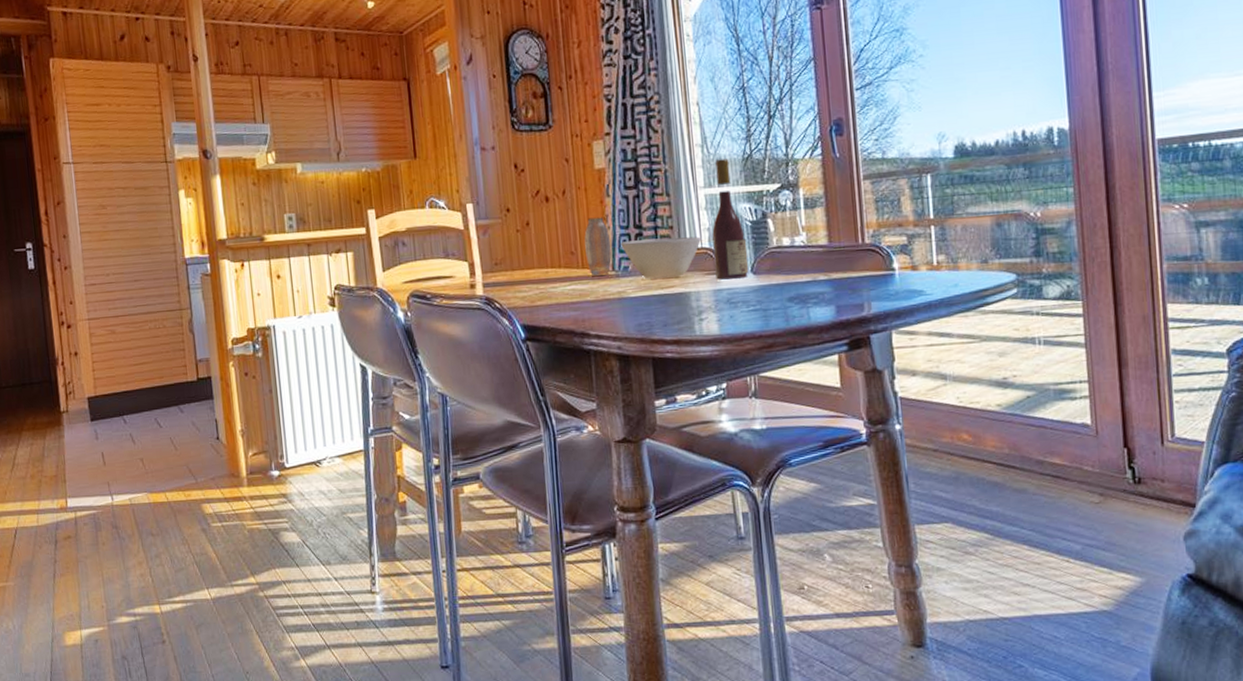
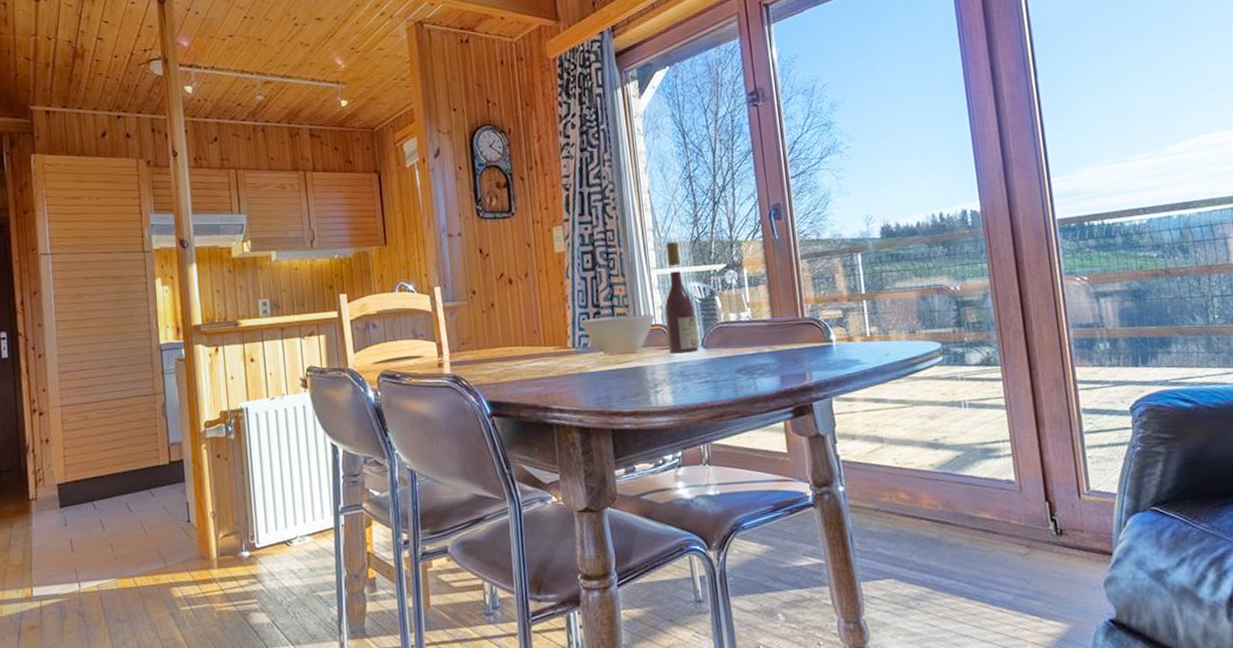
vase: present [584,217,612,276] -> none [546,297,572,353]

